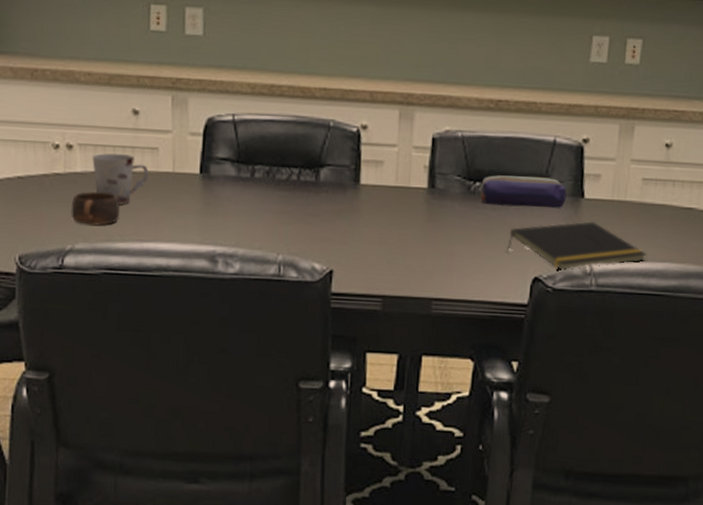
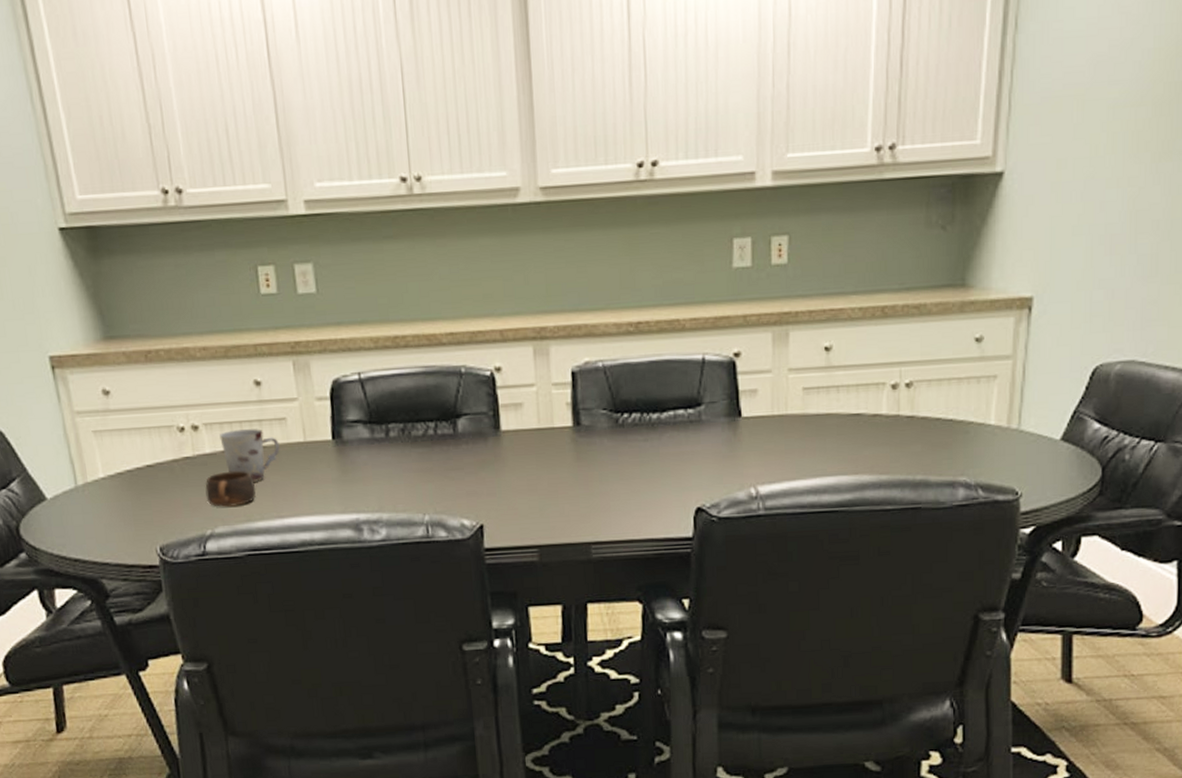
pencil case: present [479,175,568,209] -> none [628,399,723,437]
notepad: present [506,221,646,271] -> none [664,441,815,497]

